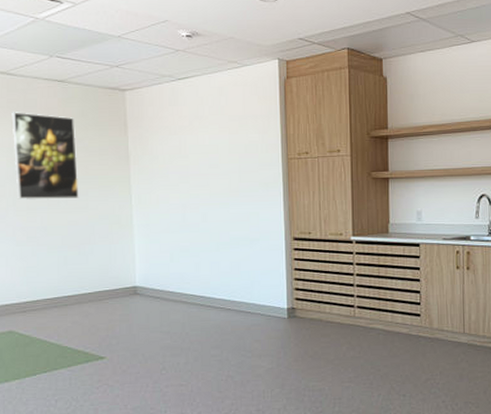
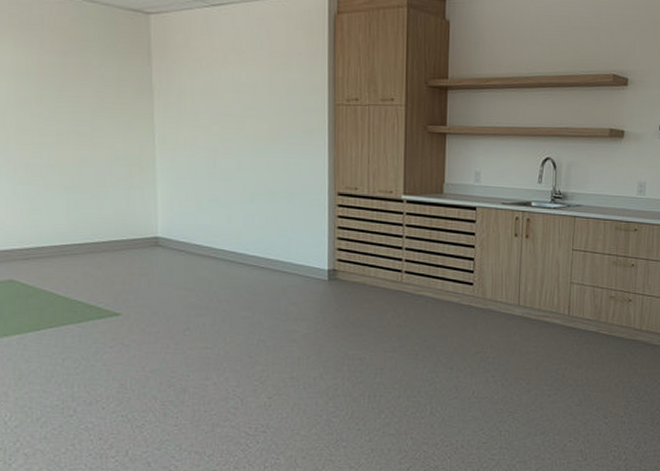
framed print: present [12,112,79,200] -> none [14,29,94,134]

